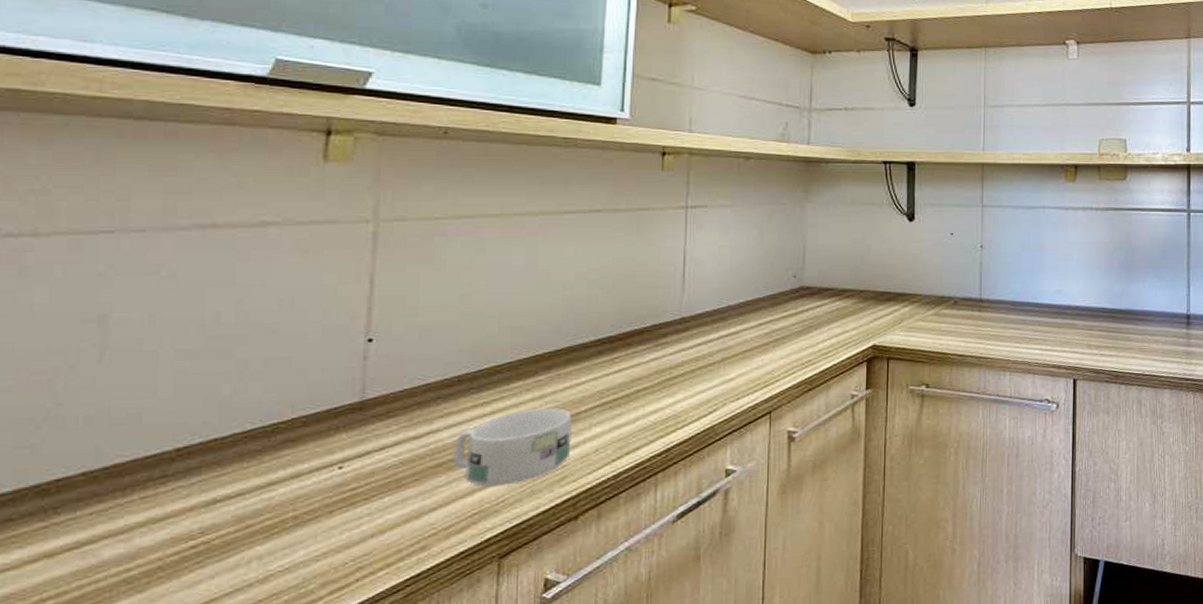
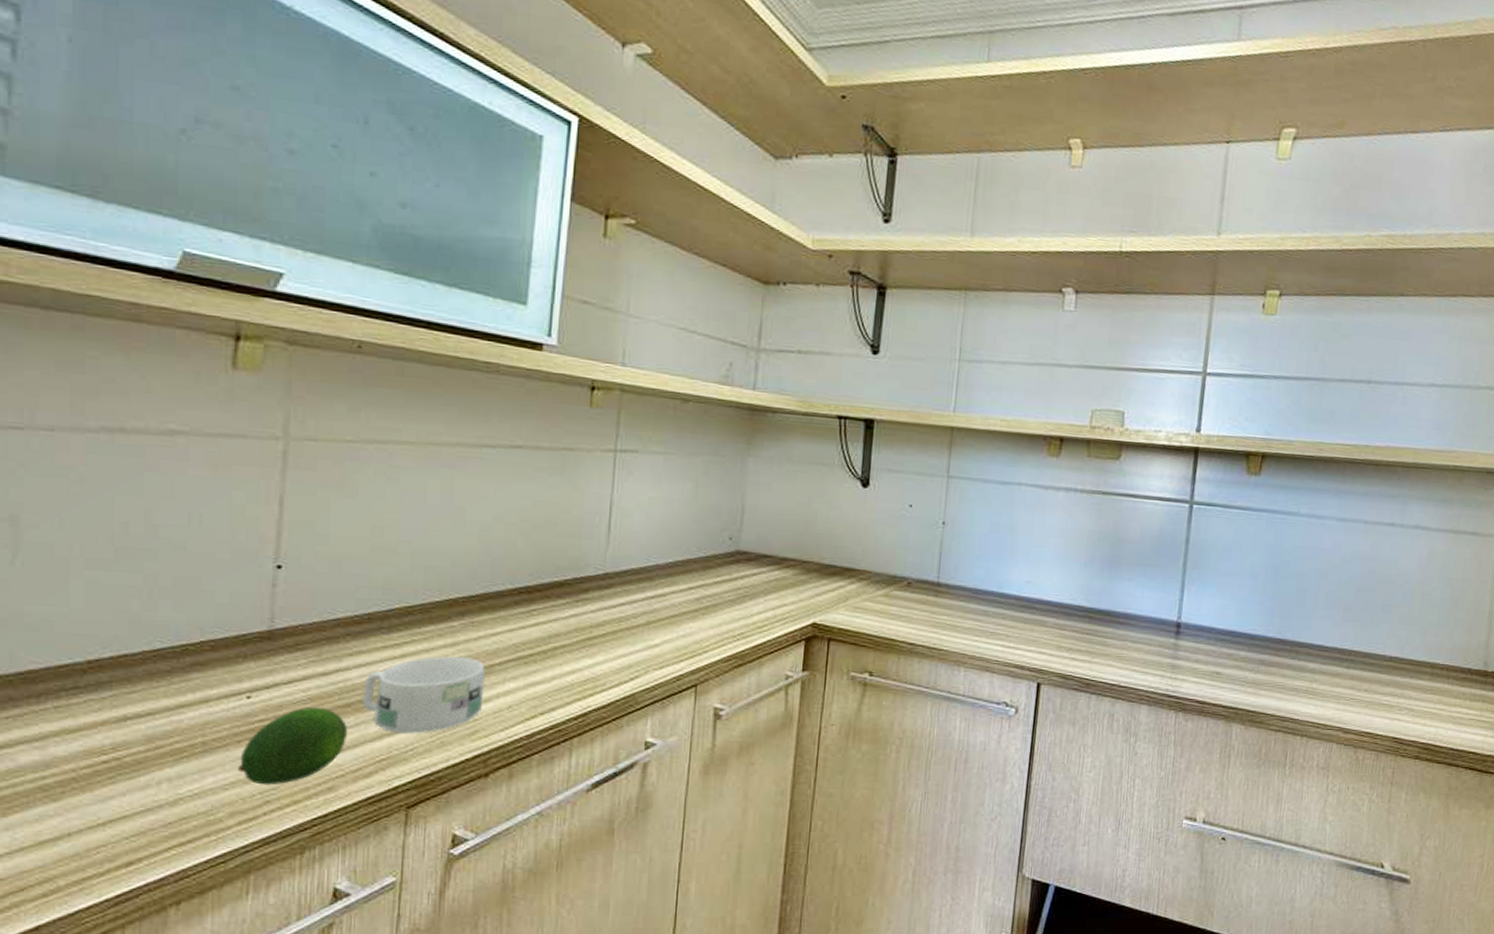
fruit: none [330,469,439,552] -> present [238,706,347,785]

